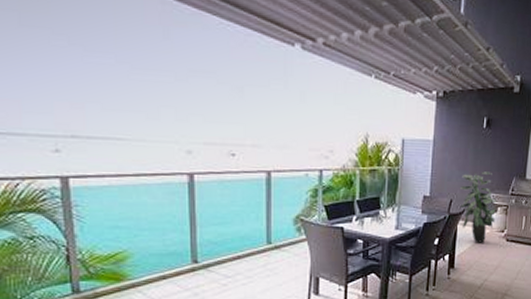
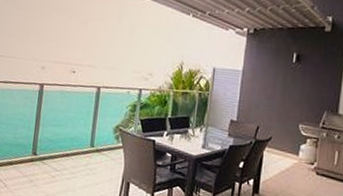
indoor plant: present [460,171,496,243] -> none [266,102,305,173]

